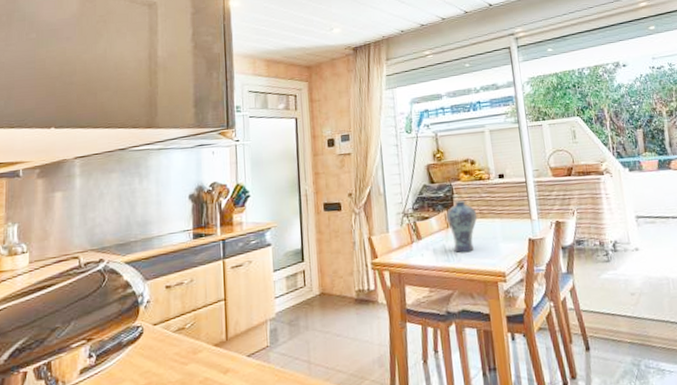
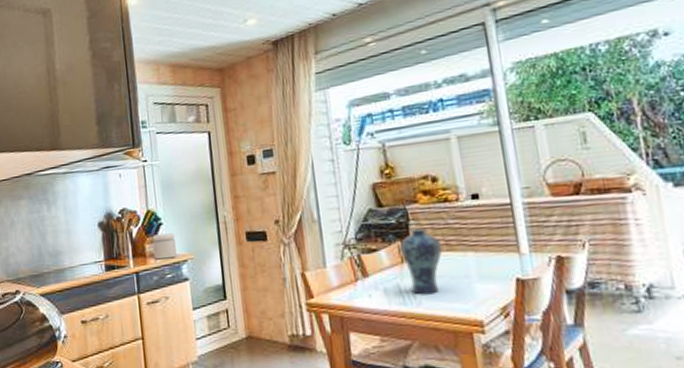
jar: none [240,204,261,228] -> present [152,233,177,260]

